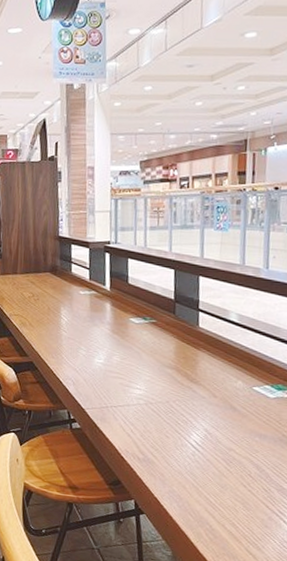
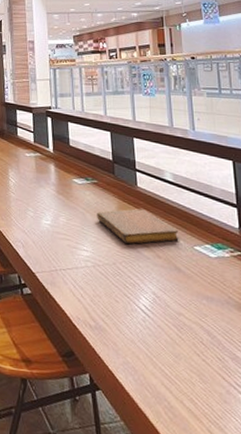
notebook: none [153,349,239,384] -> present [97,209,179,244]

